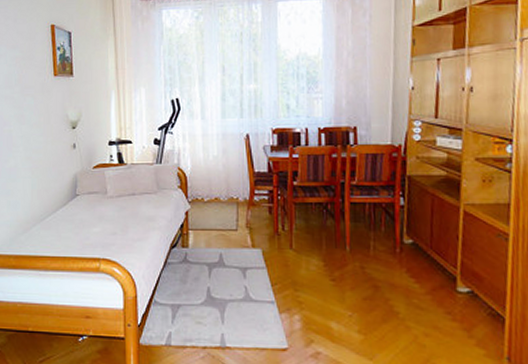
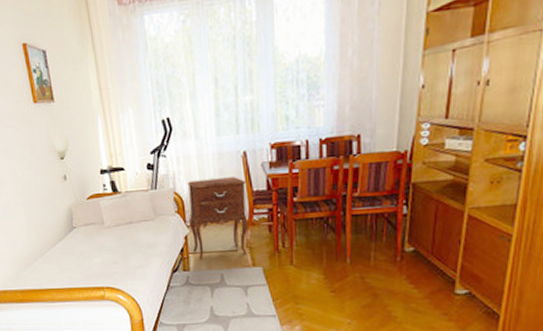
nightstand: none [190,157,249,238] -> present [187,177,248,261]

